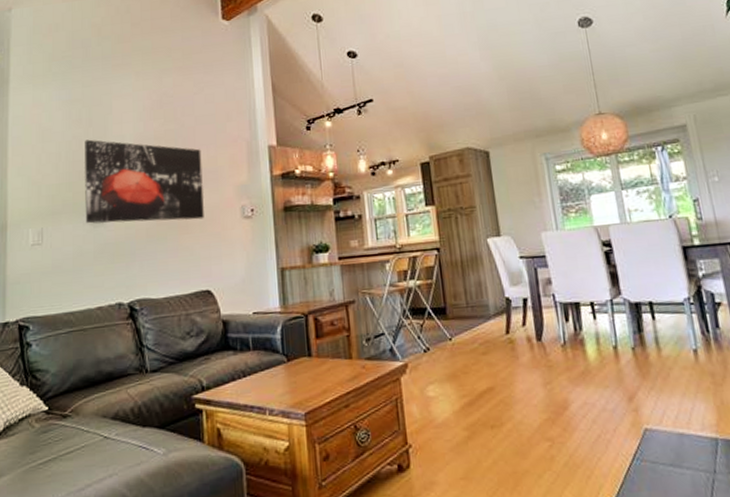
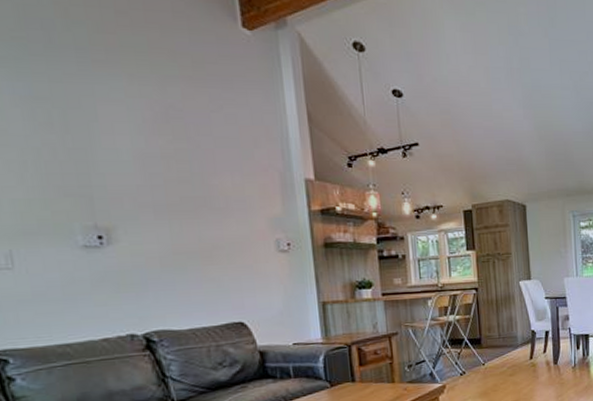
wall art: present [85,139,204,224] -> none [61,149,232,251]

